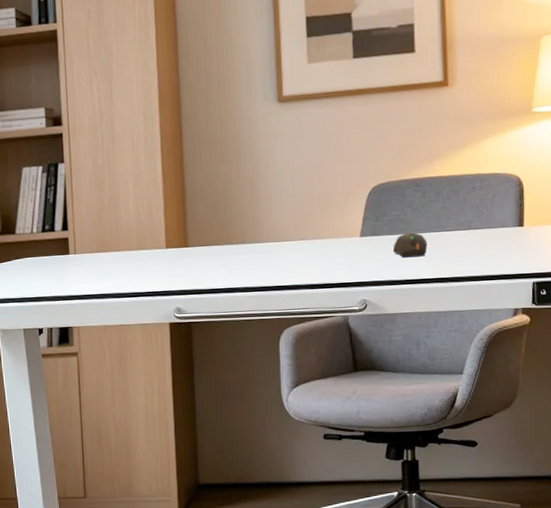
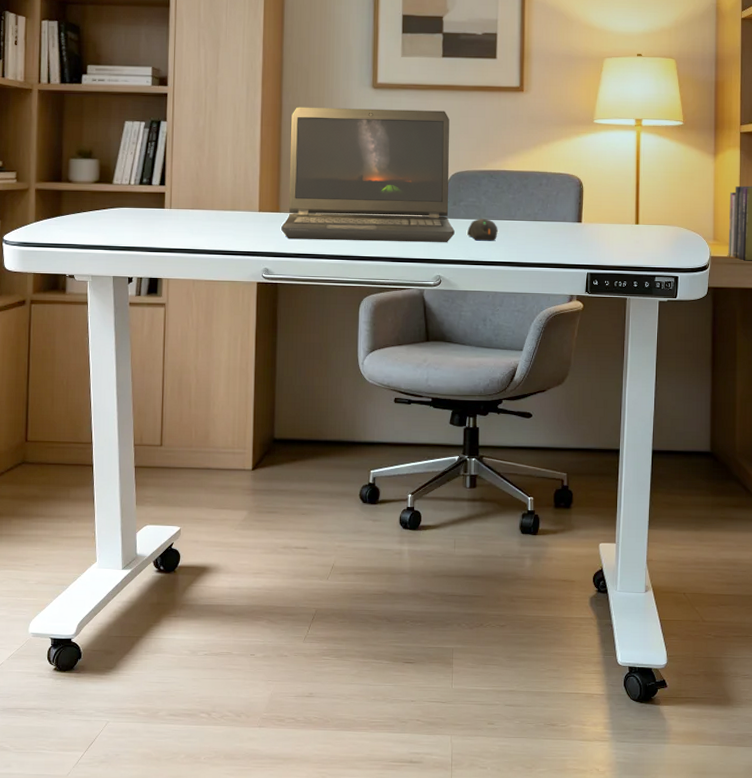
laptop computer: none [191,118,379,275] -> present [281,107,455,242]

